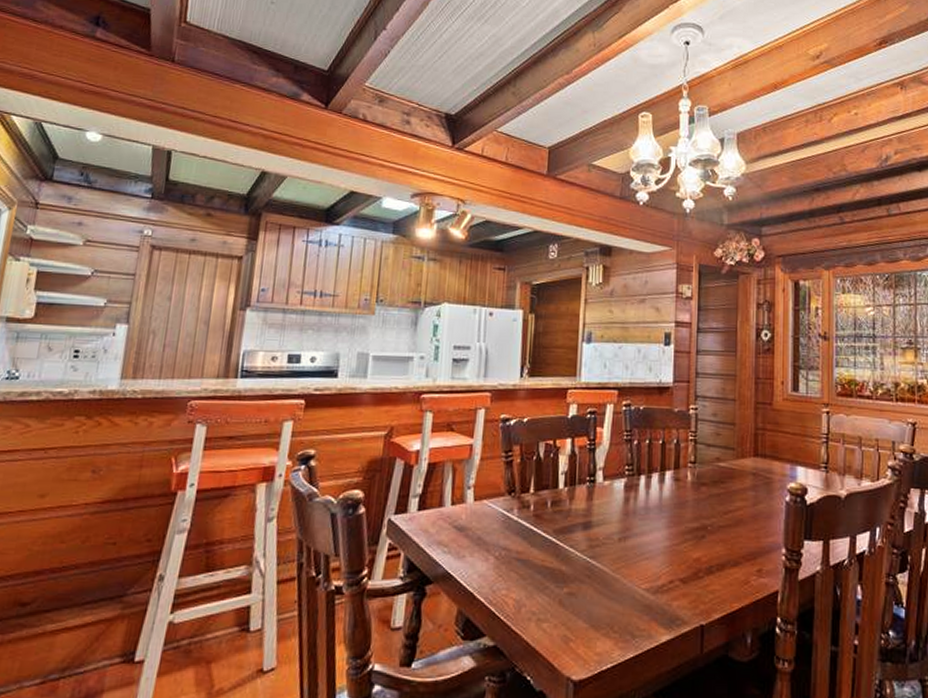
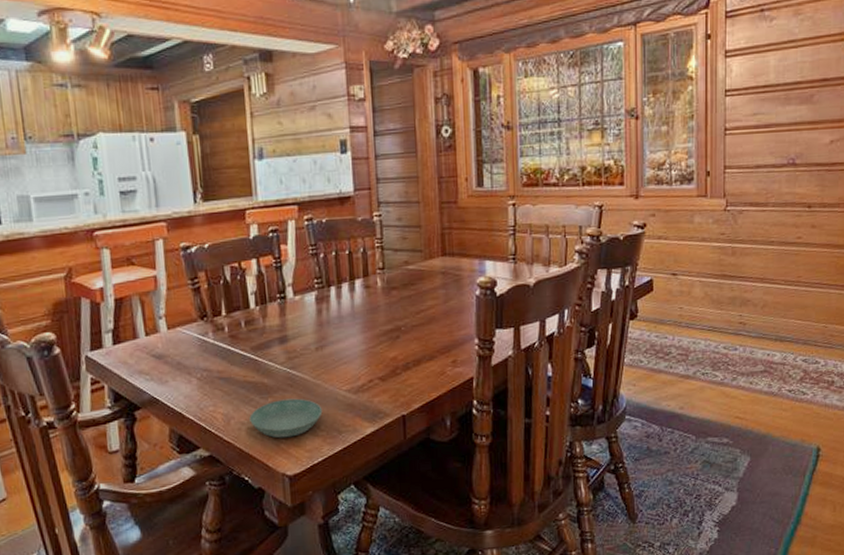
saucer: none [541,591,618,636] -> present [249,398,323,438]

